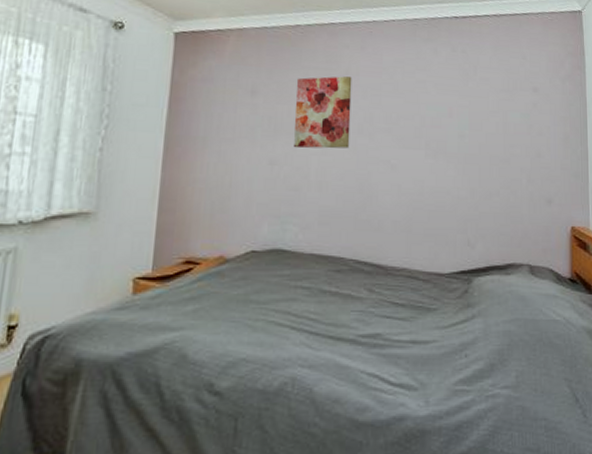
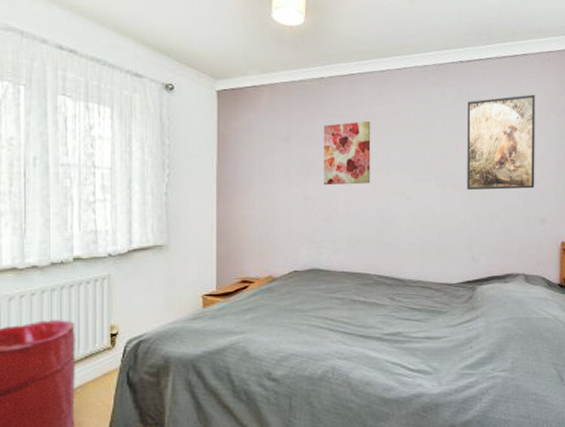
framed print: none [461,57,539,163] -> present [467,94,536,190]

